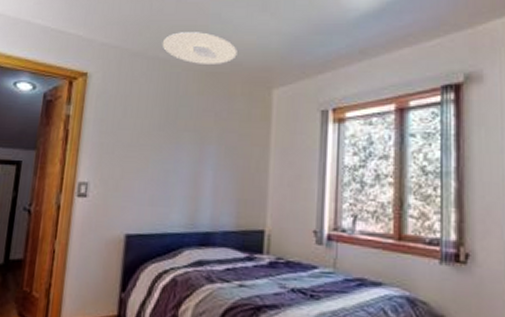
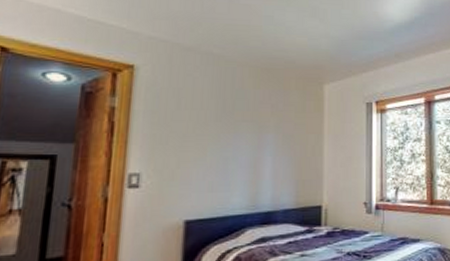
ceiling light: present [162,32,237,64] -> none [215,30,290,62]

